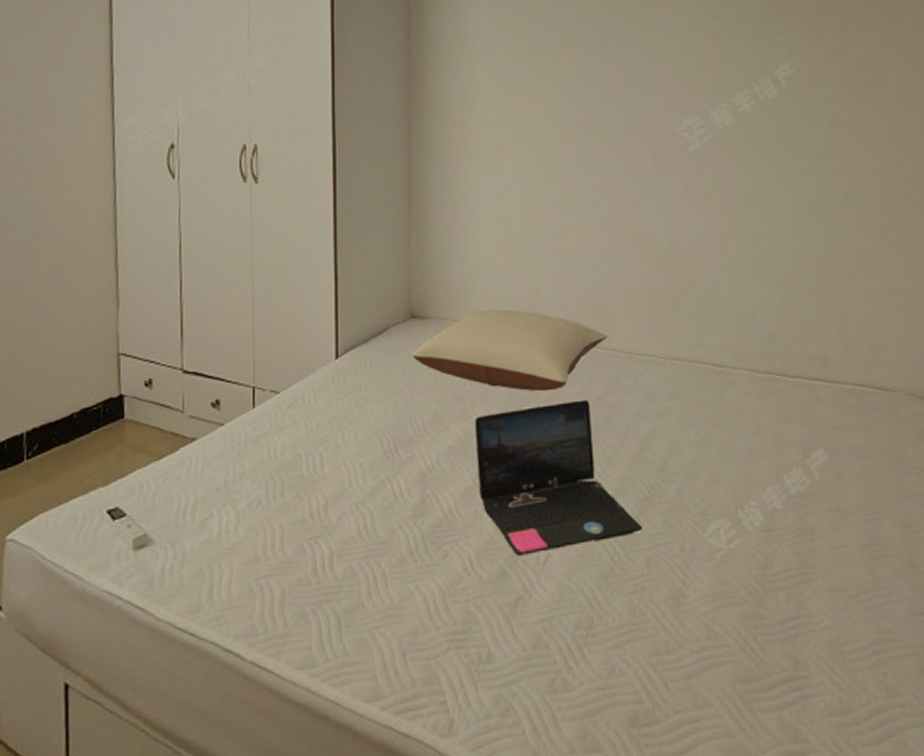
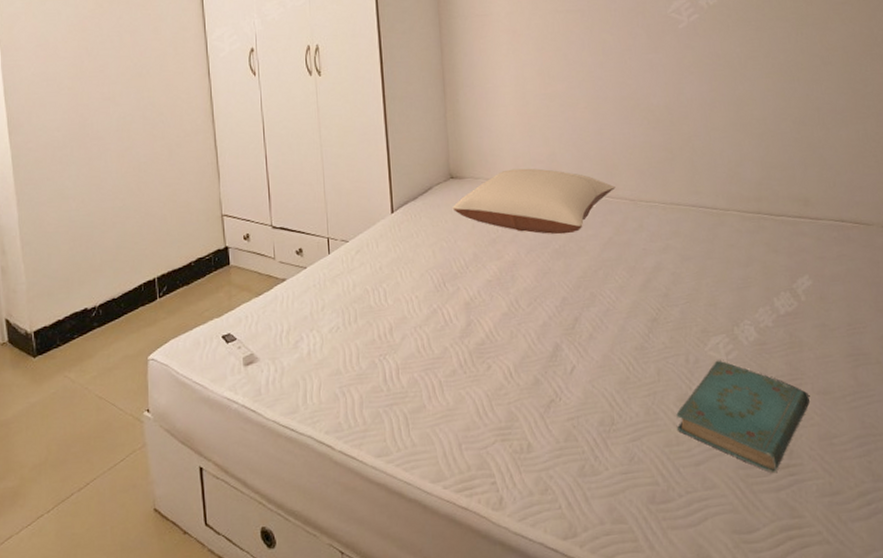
laptop: present [474,399,642,556] -> none [507,240,652,367]
book: none [666,549,820,687] -> present [676,360,810,473]

